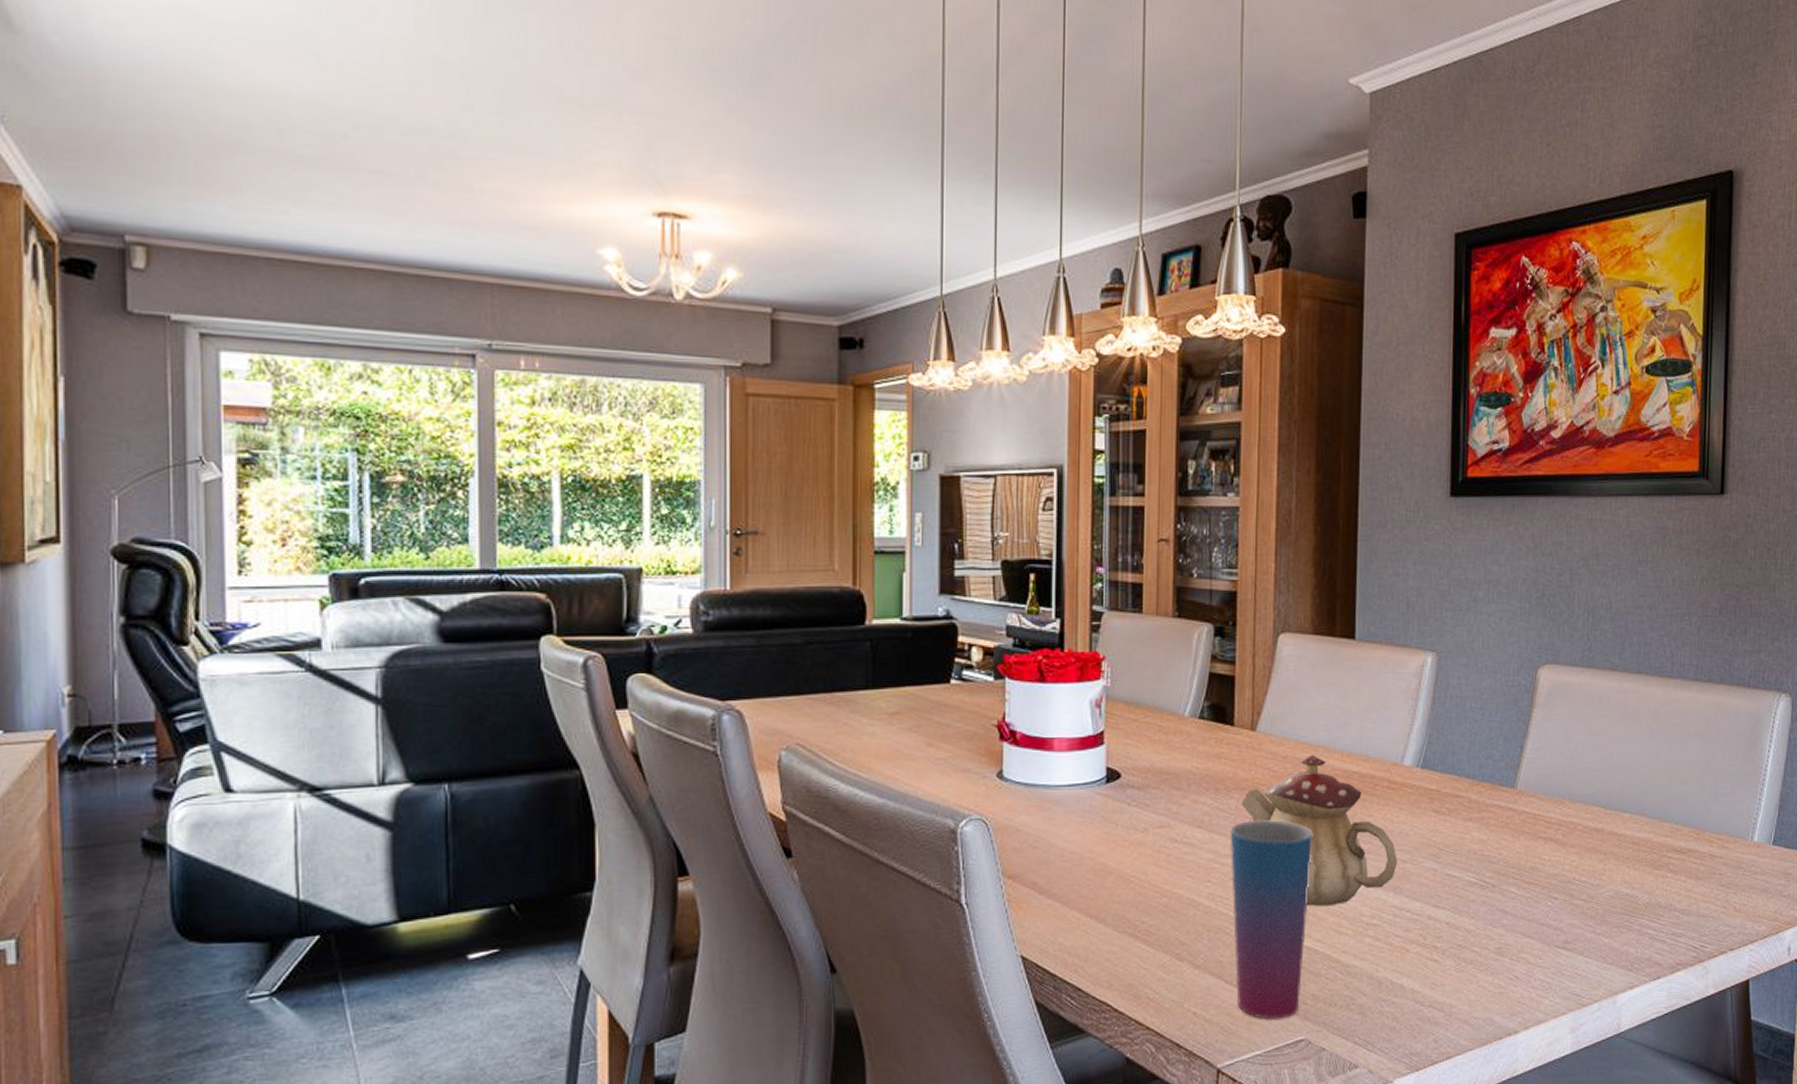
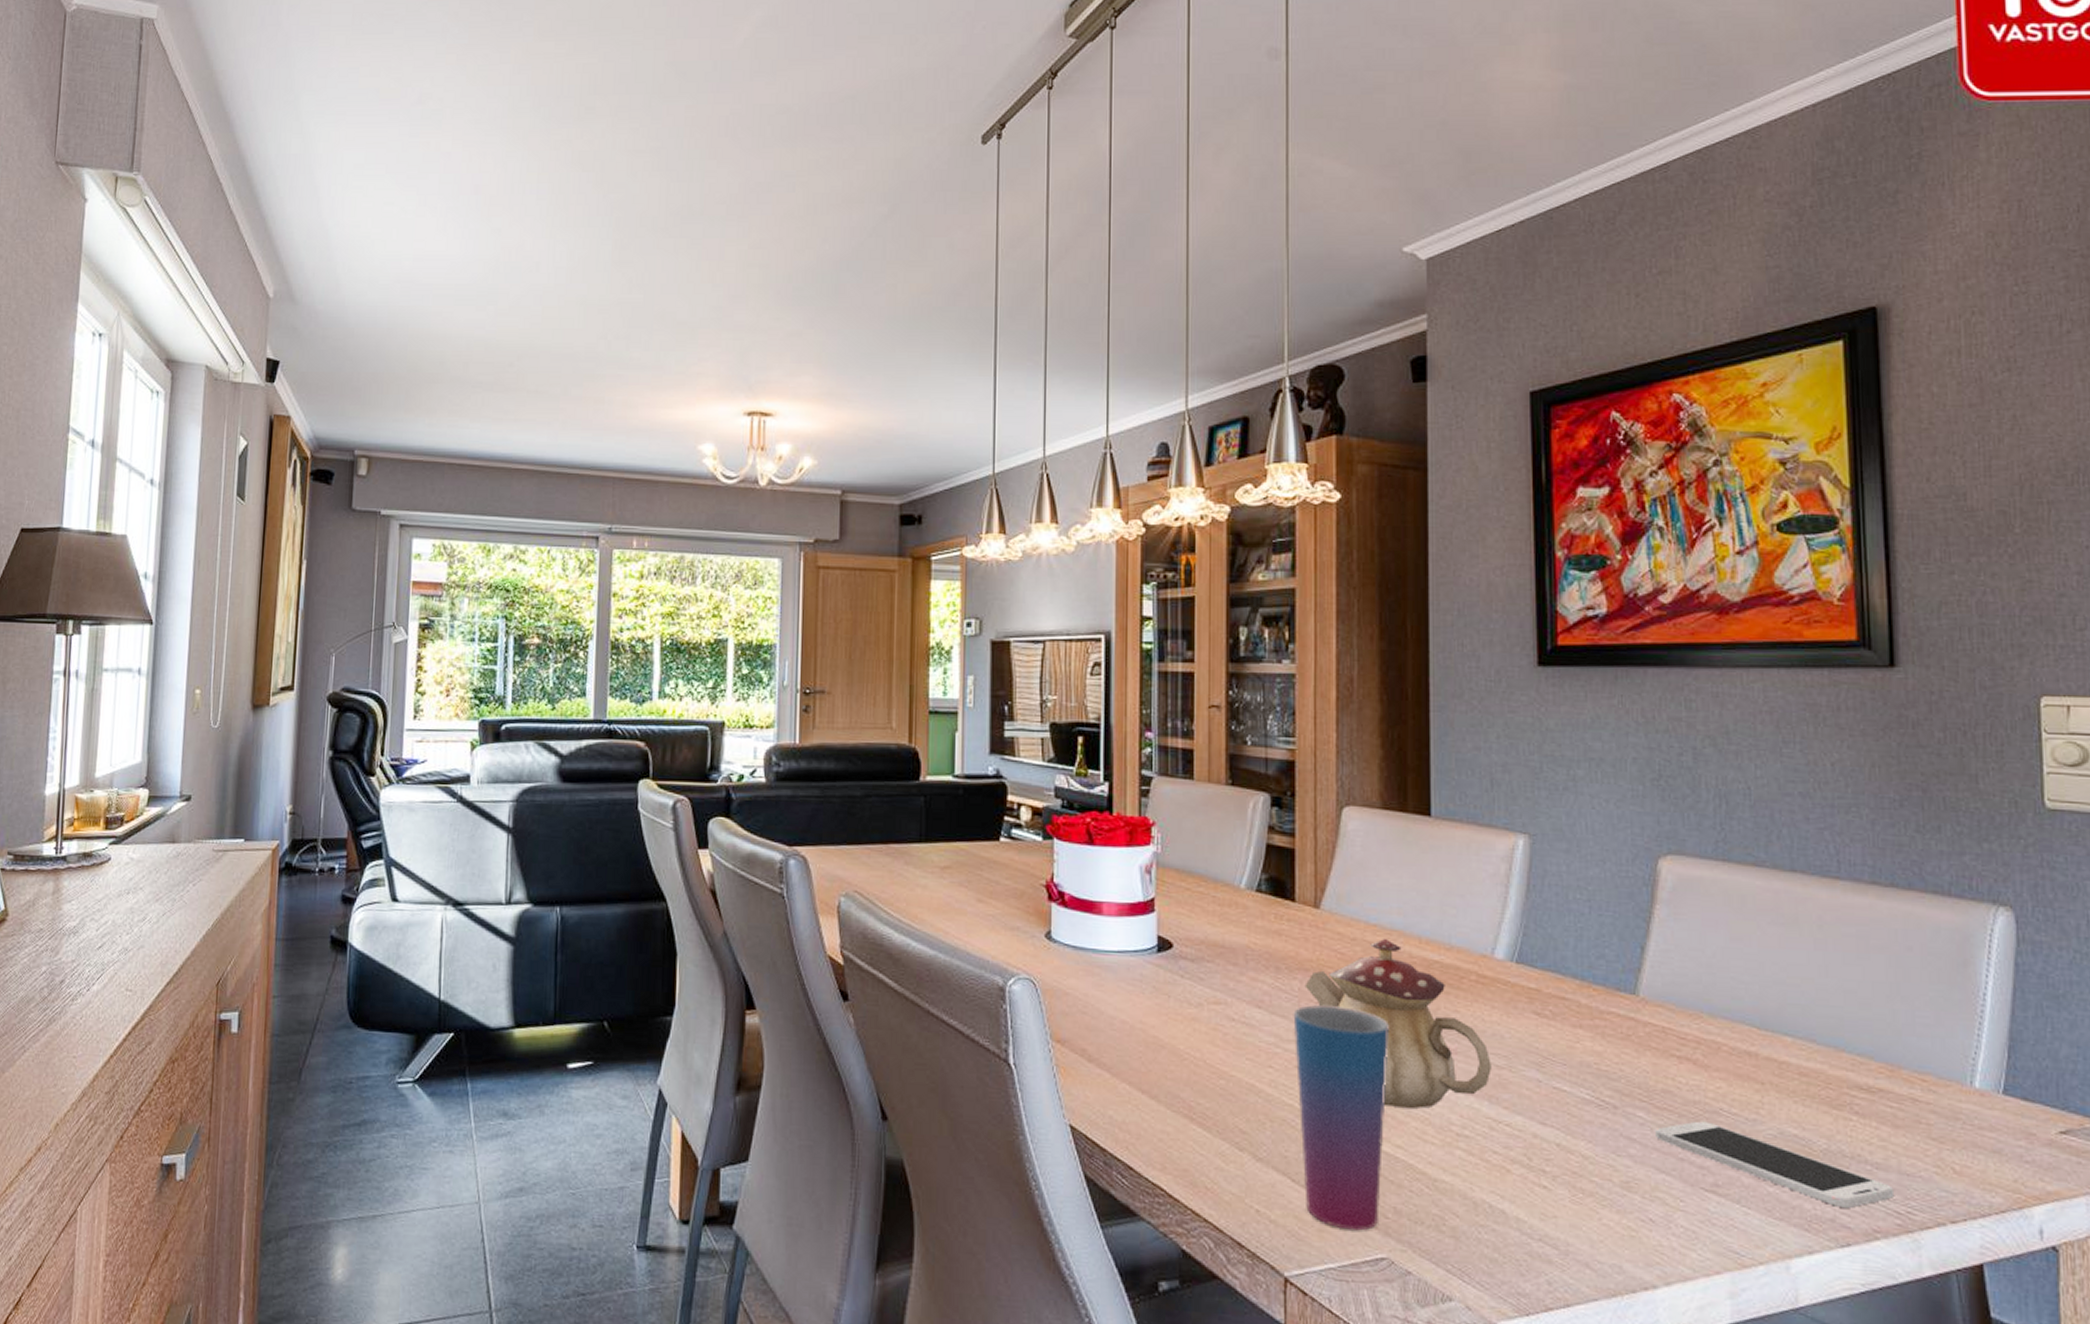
smartphone: none [1523,890,1694,948] -> present [1655,1121,1895,1208]

